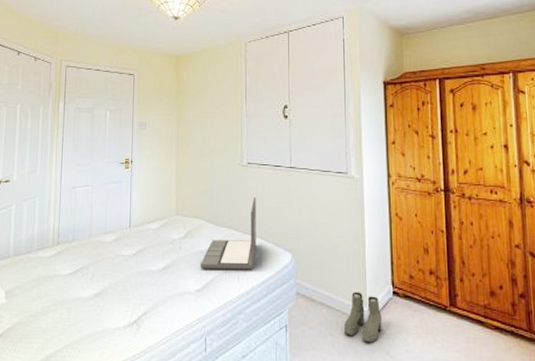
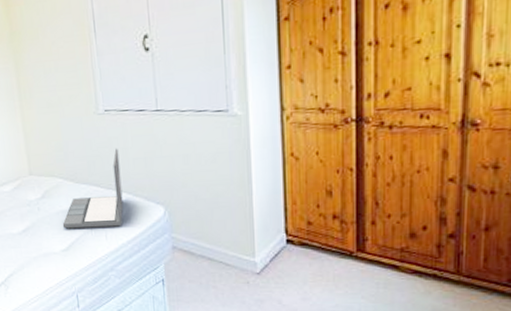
boots: present [343,292,382,343] -> none [228,242,273,293]

